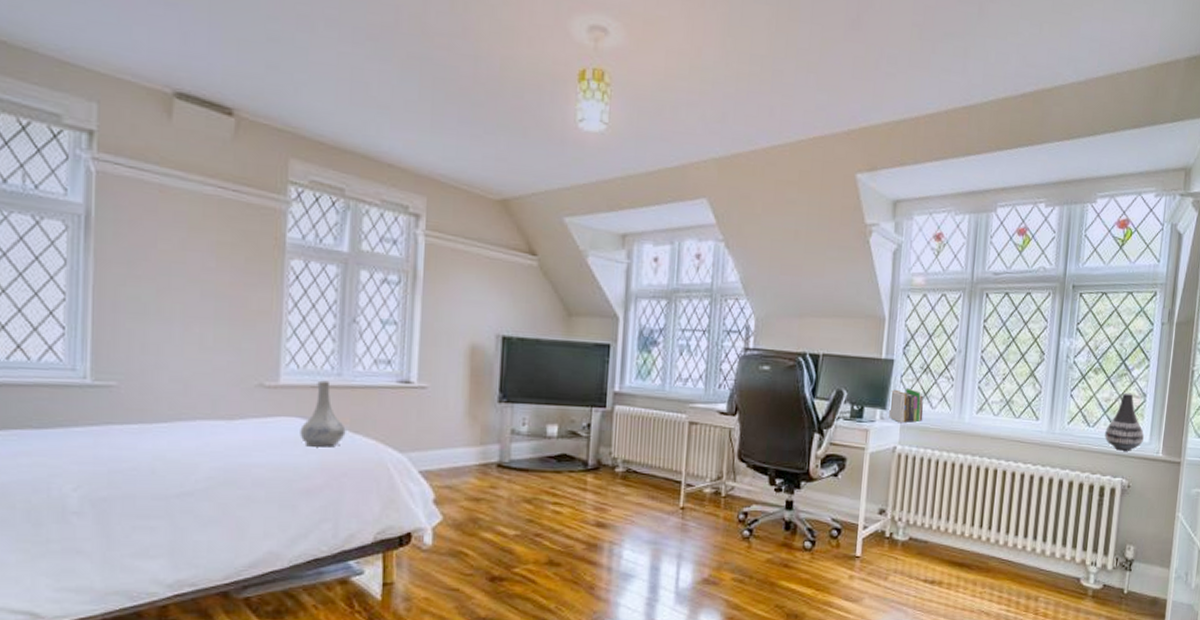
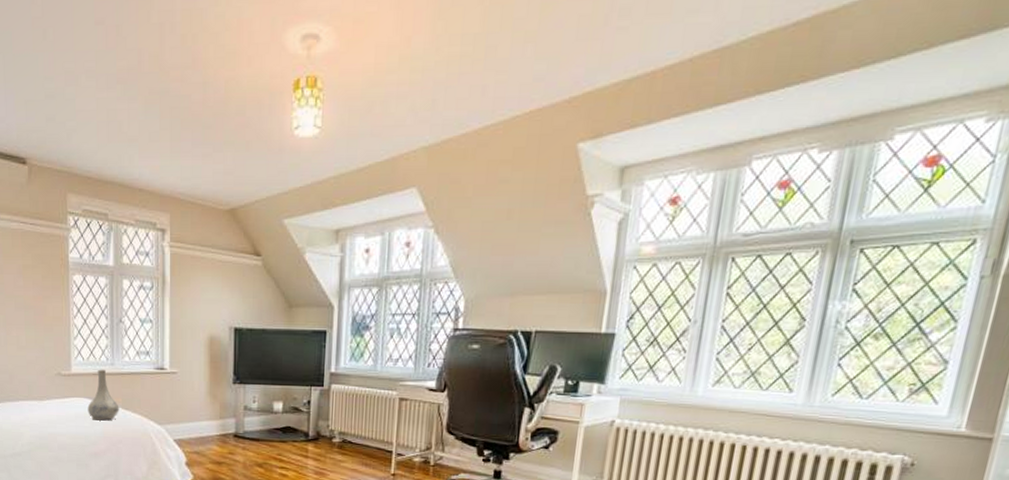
books: present [888,387,924,423] -> none [607,361,649,397]
vase: present [1104,392,1145,451] -> none [882,359,941,426]

